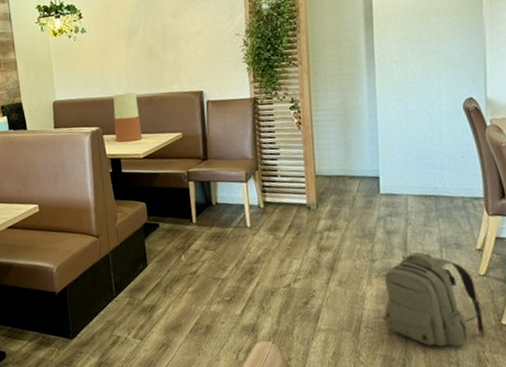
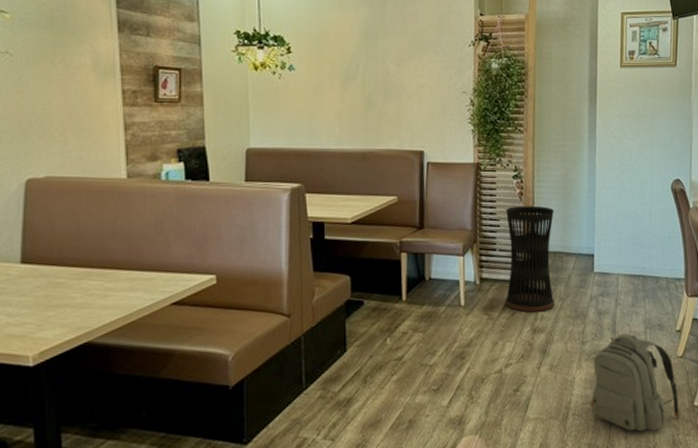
vase: present [113,92,142,143] -> none [319,146,352,204]
umbrella stand: none [285,133,340,233] -> present [505,205,554,313]

